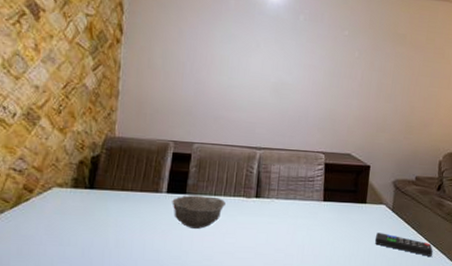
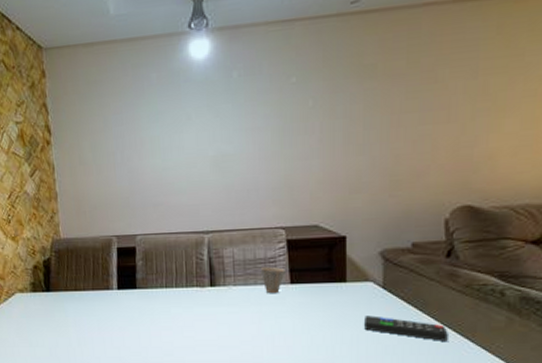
bowl: present [172,195,226,229] -> none [124,289,179,324]
cup: none [300,184,321,209] -> present [260,266,286,294]

